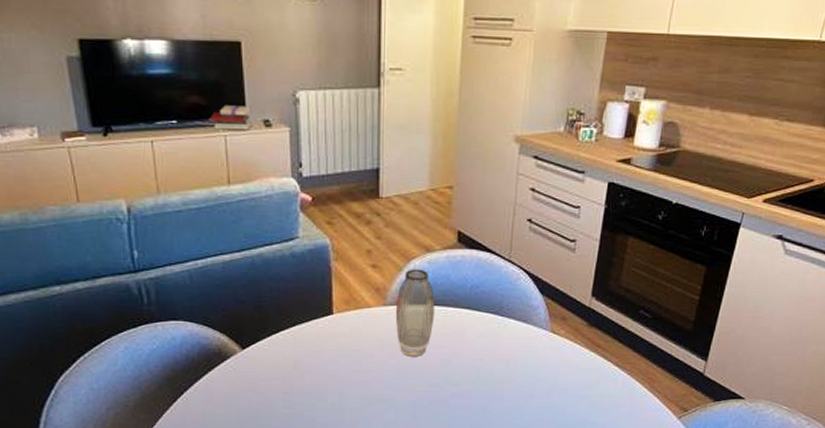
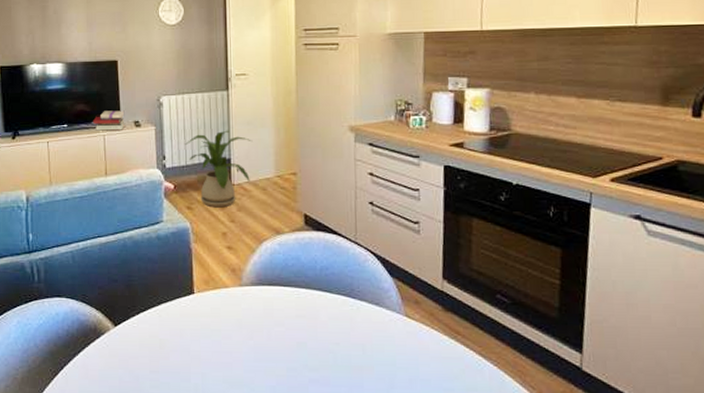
house plant: none [326,135,406,223] -> present [185,130,253,208]
vase: present [395,269,435,357] -> none [250,250,288,339]

